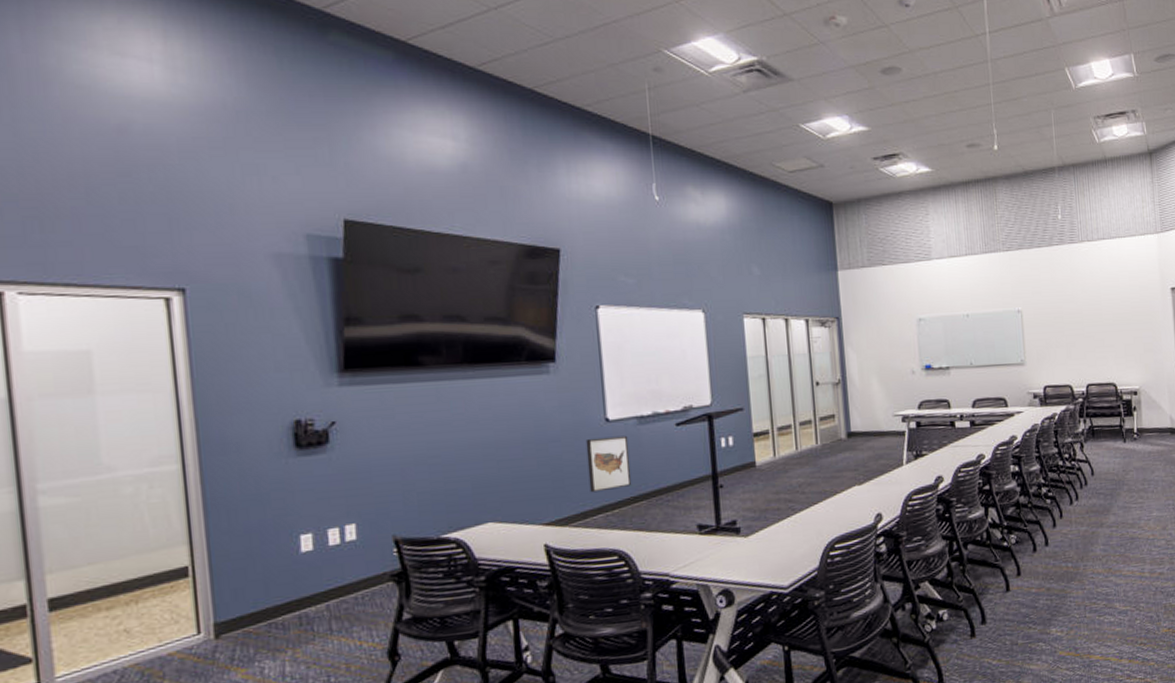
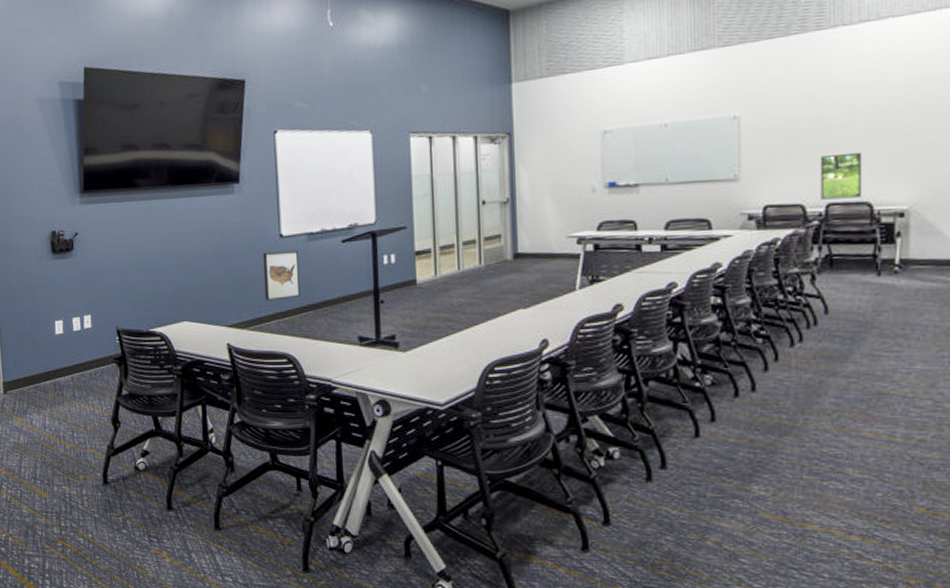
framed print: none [1079,342,1110,381] -> present [820,152,863,200]

